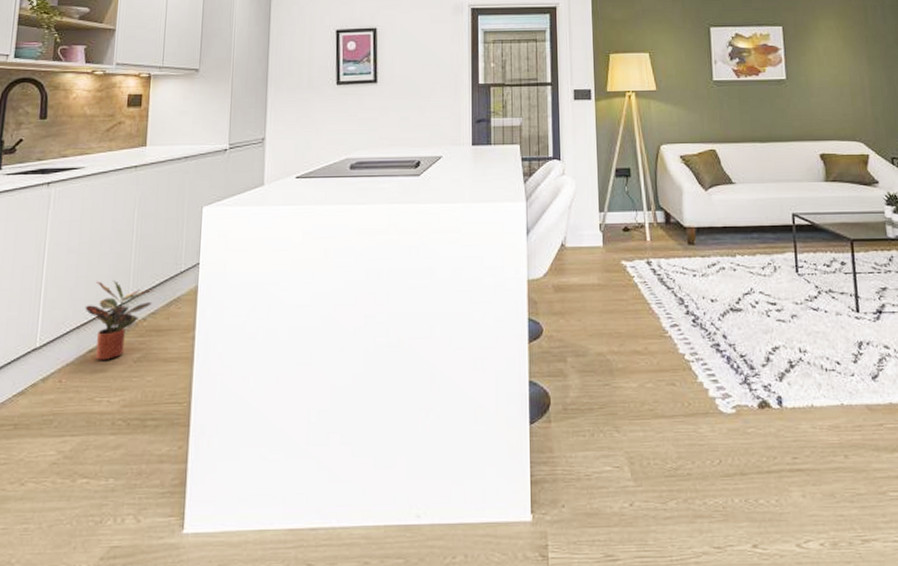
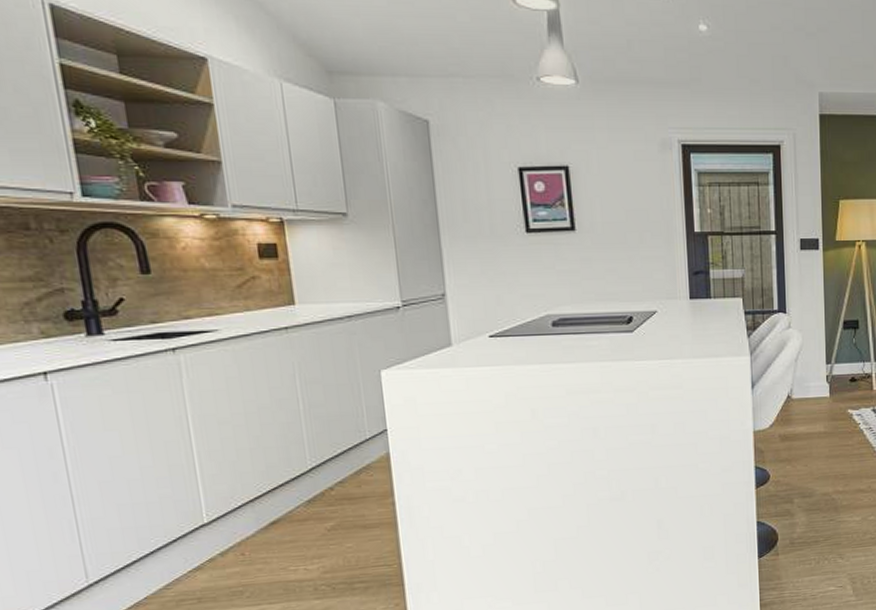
potted plant: present [85,280,155,361] -> none [255,451,338,532]

